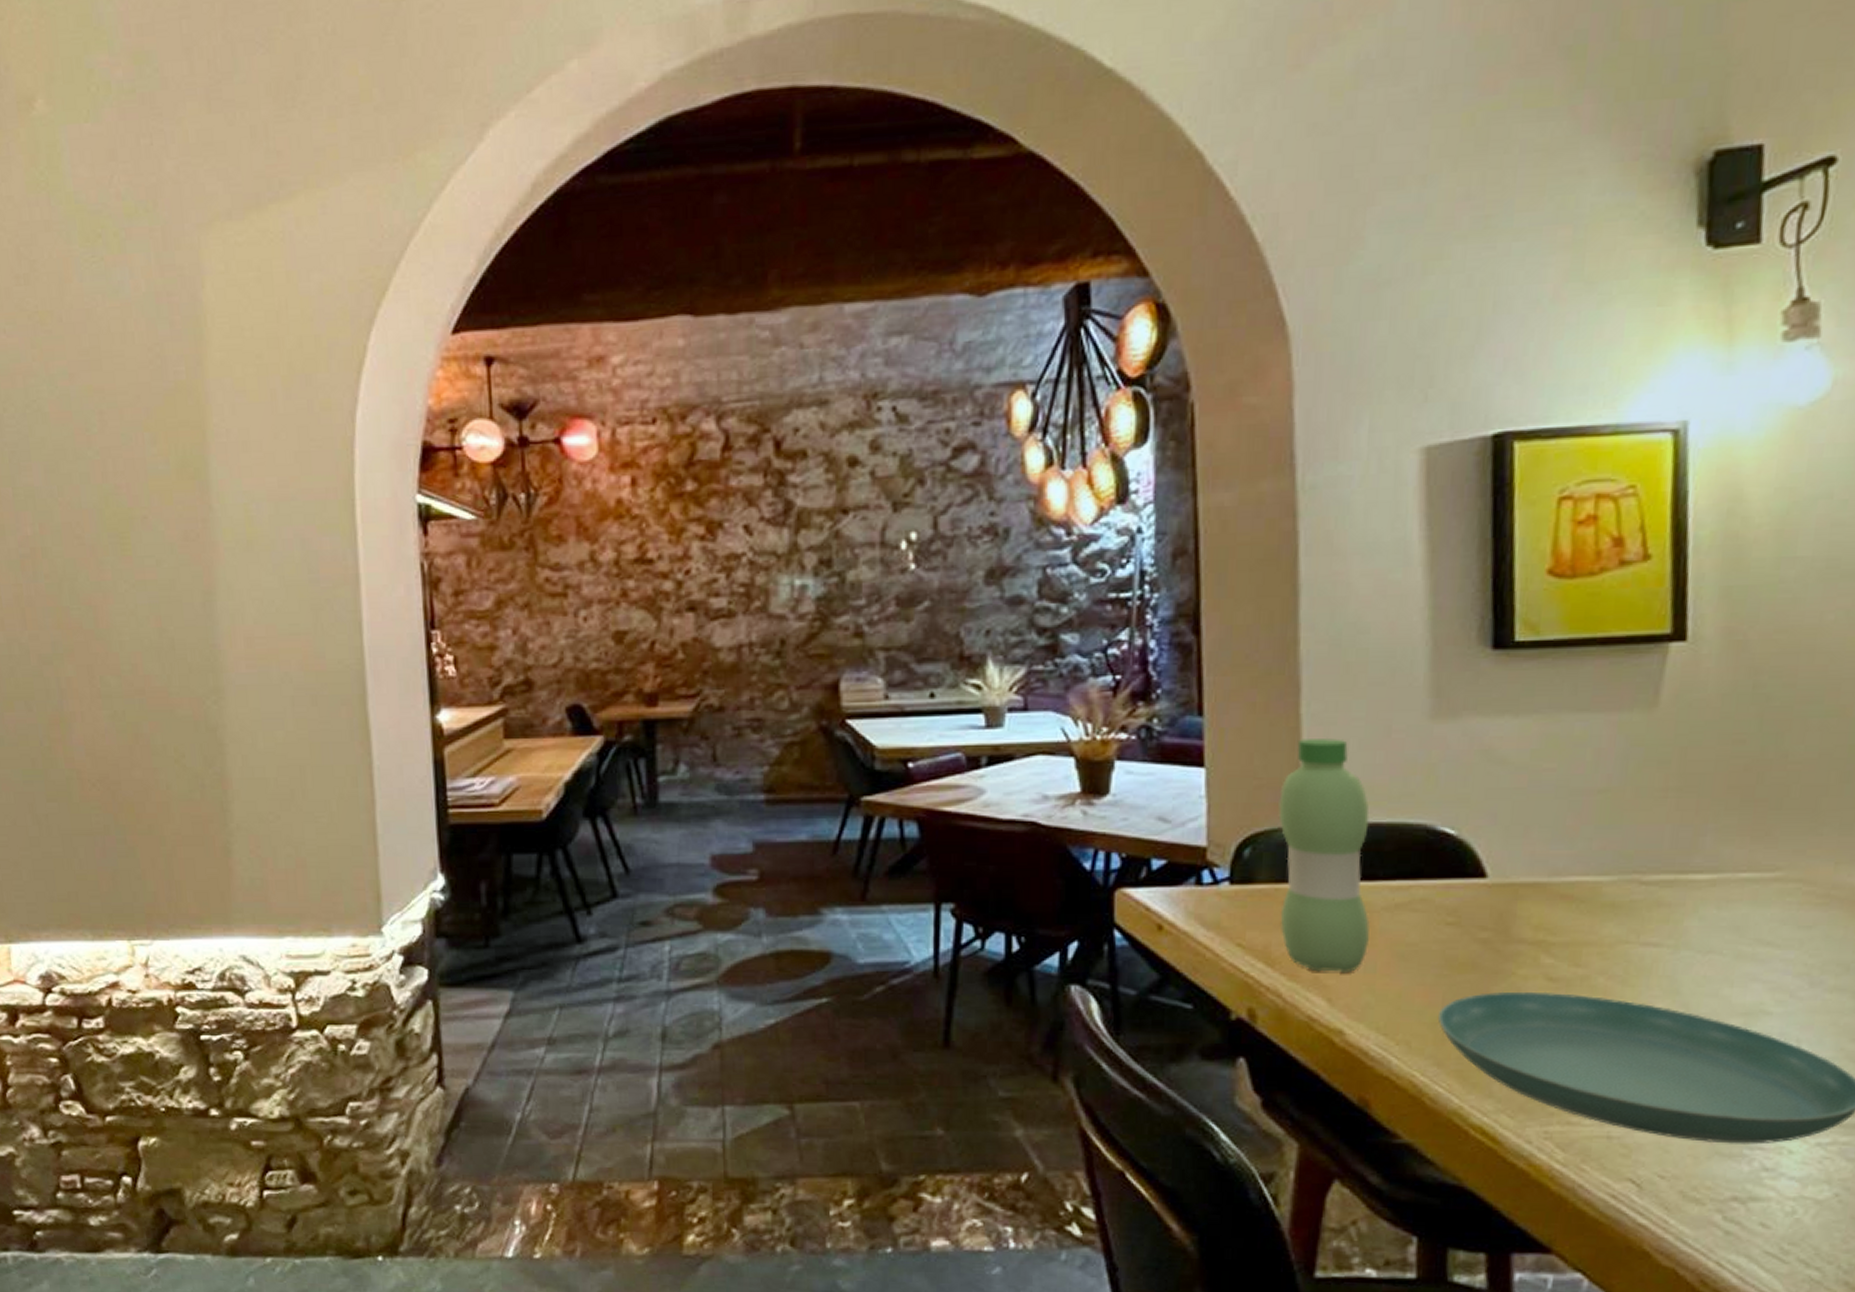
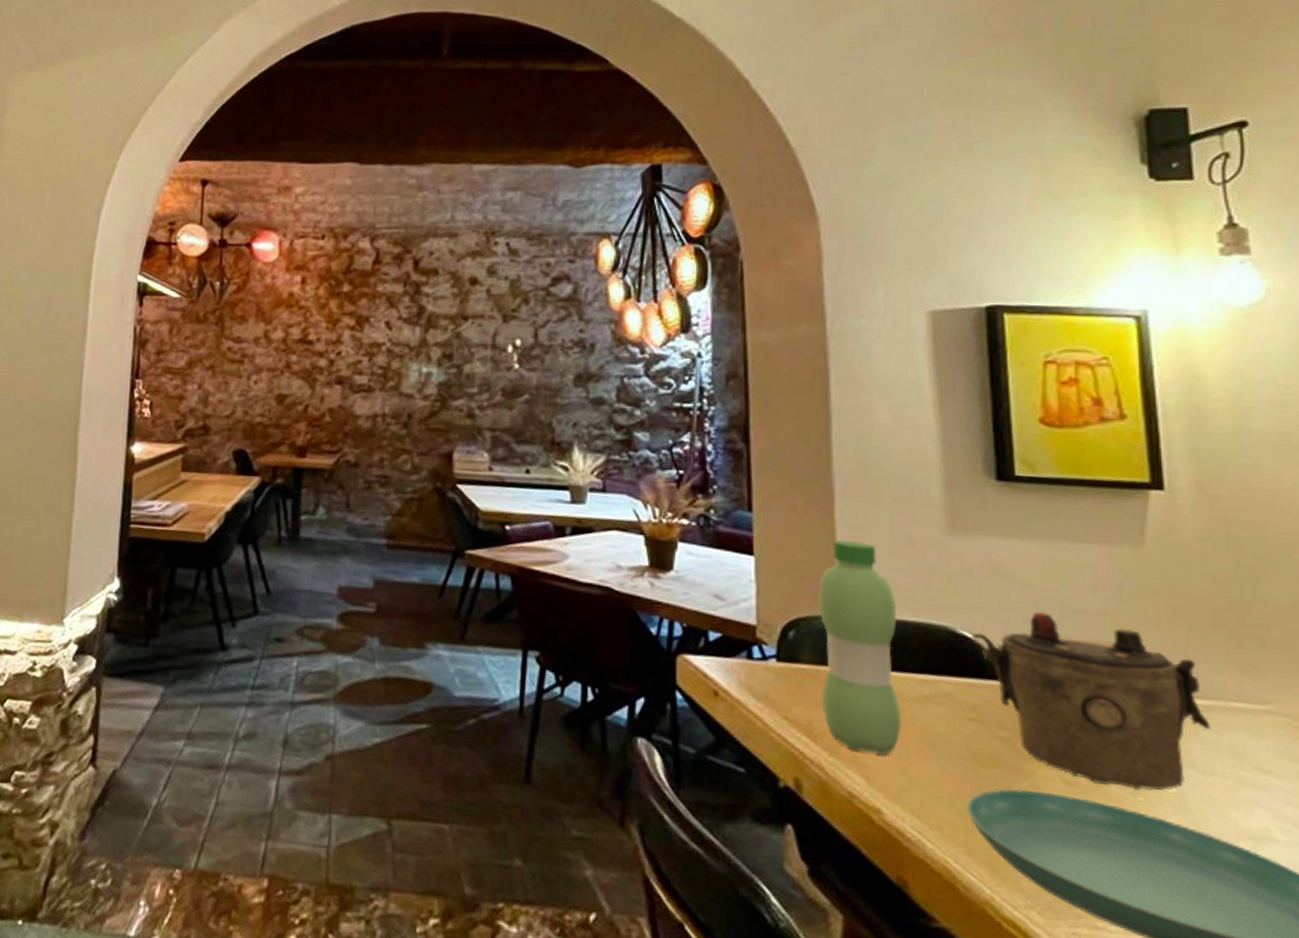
teapot: none [1452,795,1713,978] -> present [971,611,1211,791]

